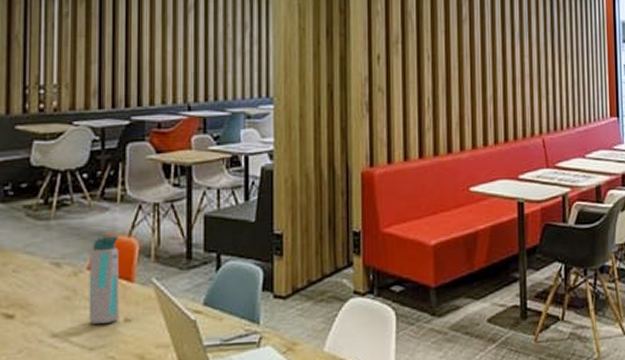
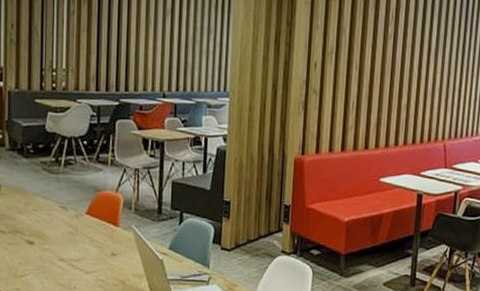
water bottle: present [89,235,120,325] -> none [86,190,109,256]

